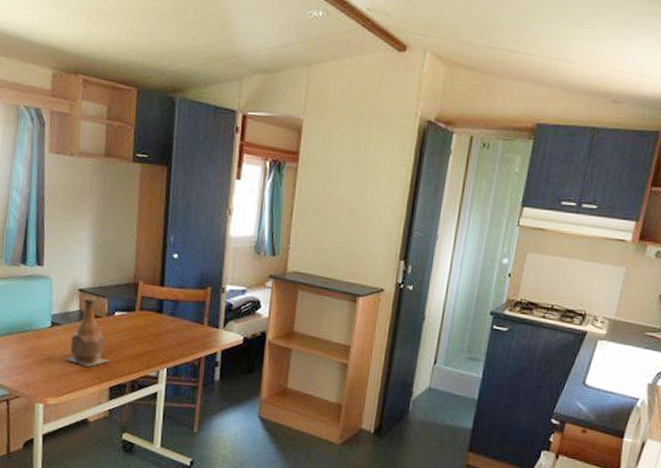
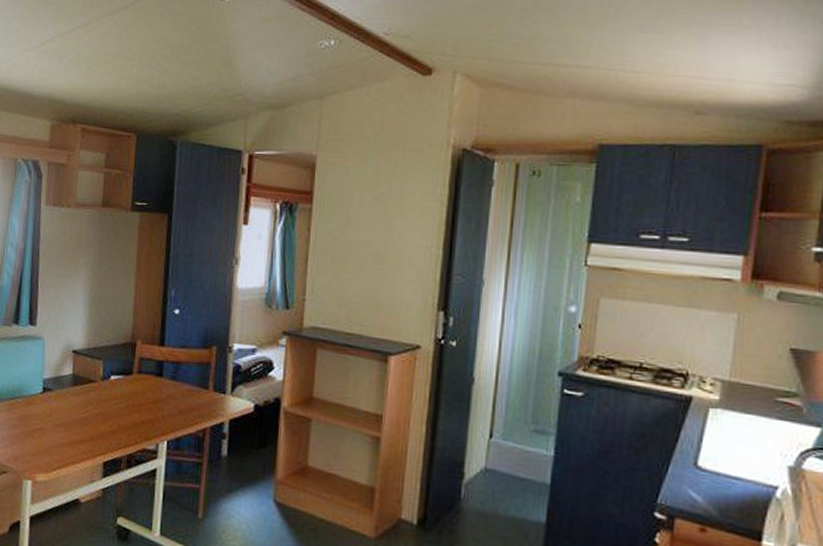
bottle: present [65,297,110,367] -> none [56,359,104,438]

